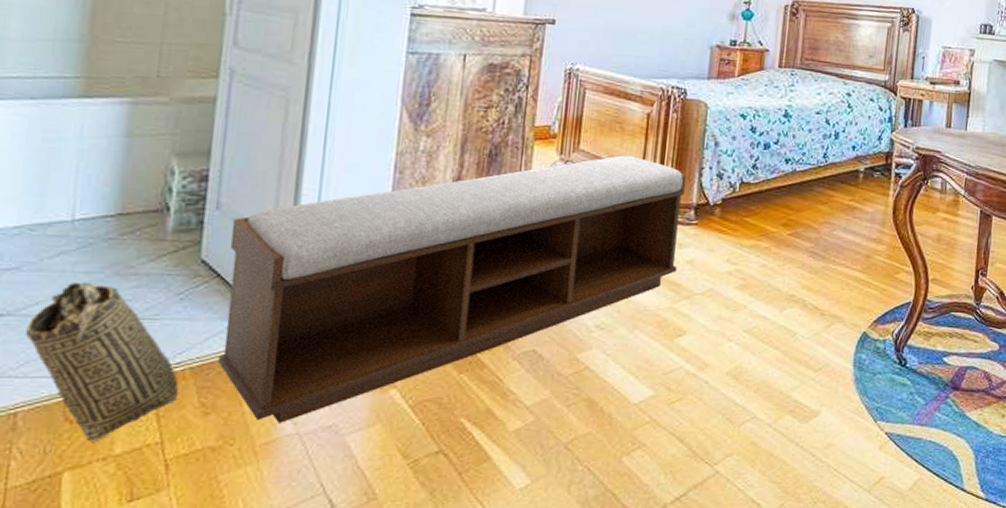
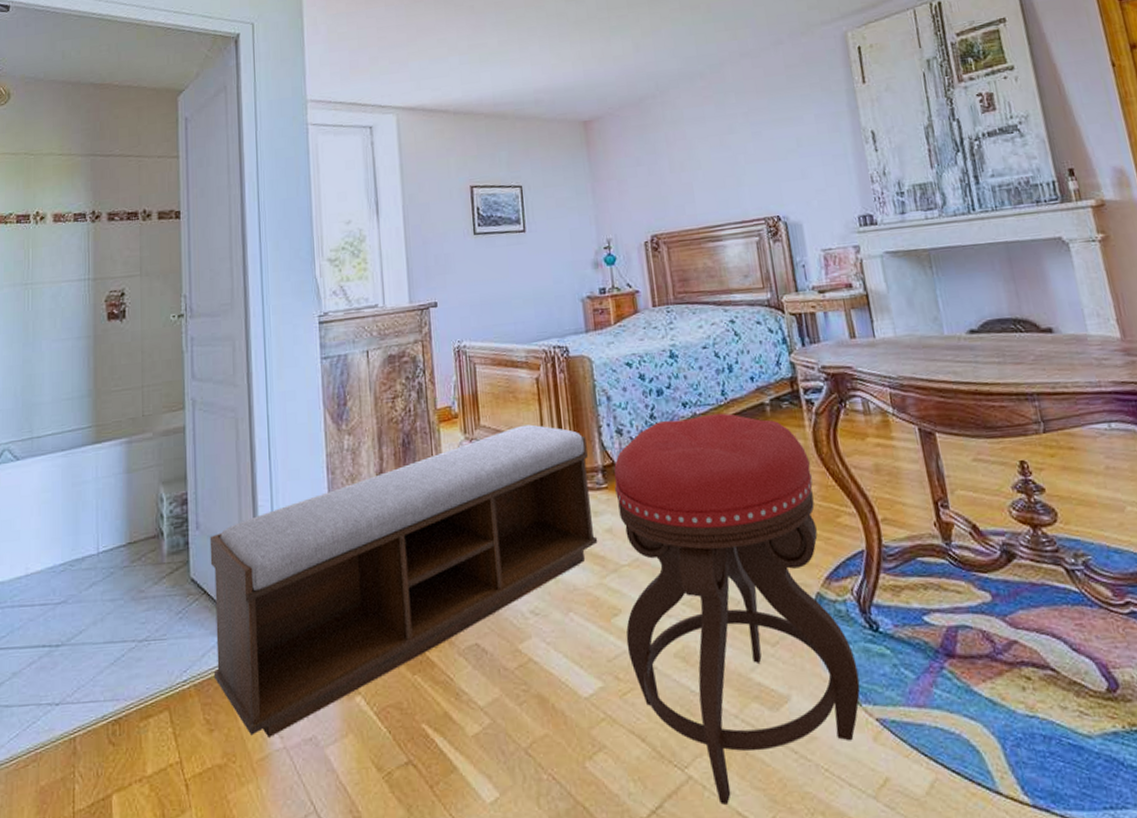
basket: present [25,281,179,442] -> none [75,608,188,764]
stool: none [684,172,885,494] -> present [614,413,860,805]

